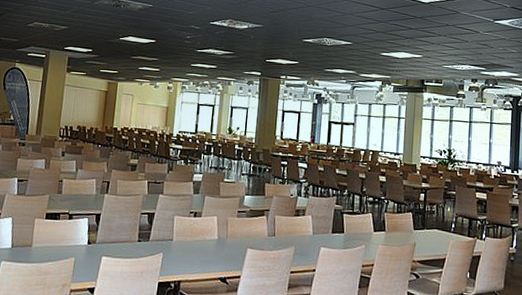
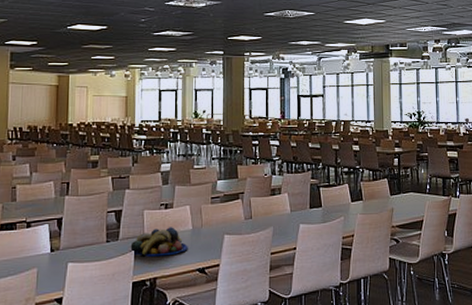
fruit bowl: none [159,234,212,262] -> present [130,227,188,257]

